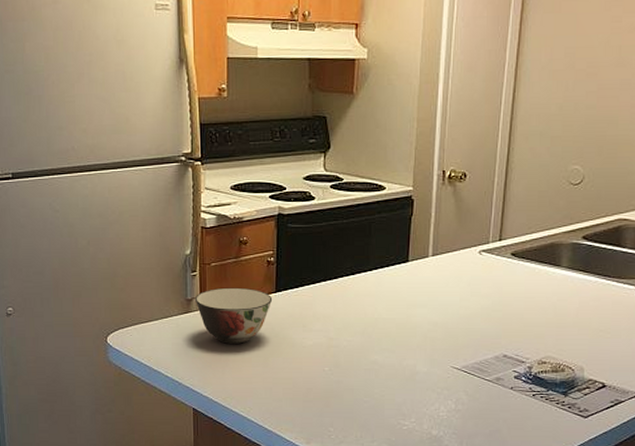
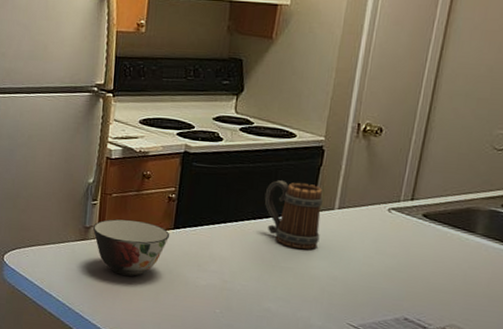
mug: none [361,233,417,298] -> present [264,180,323,249]

